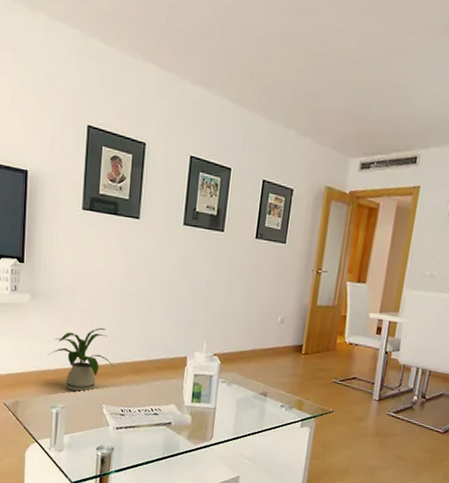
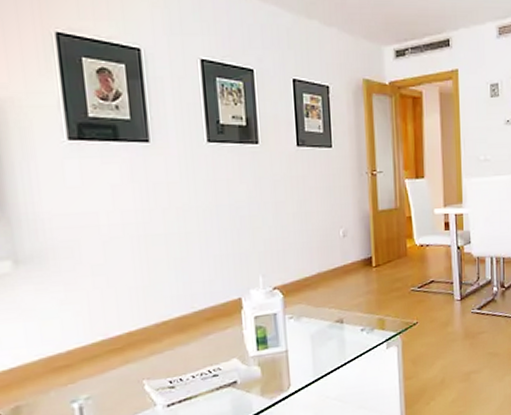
house plant: present [48,328,115,392] -> none [52,285,152,374]

